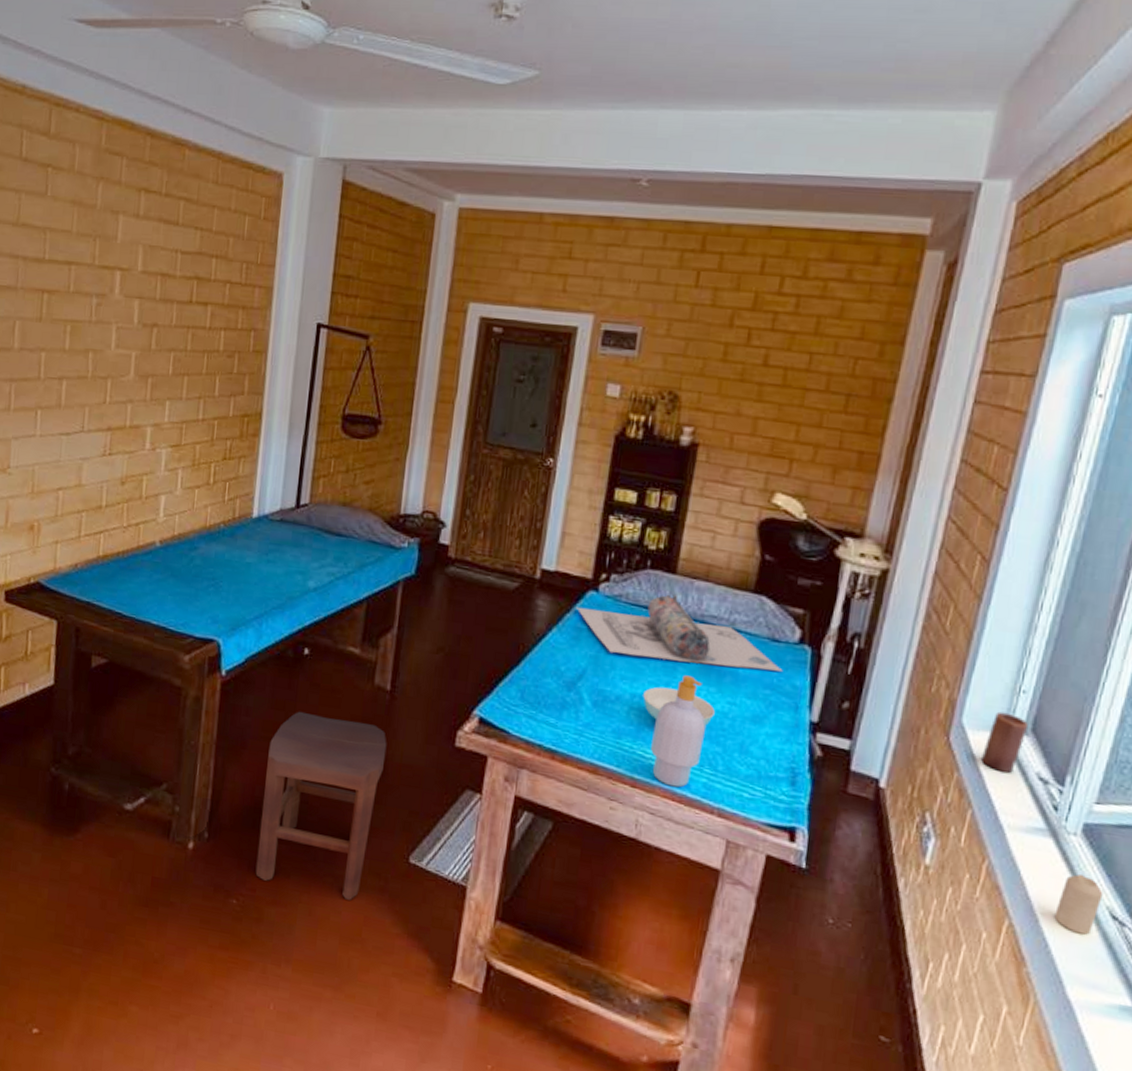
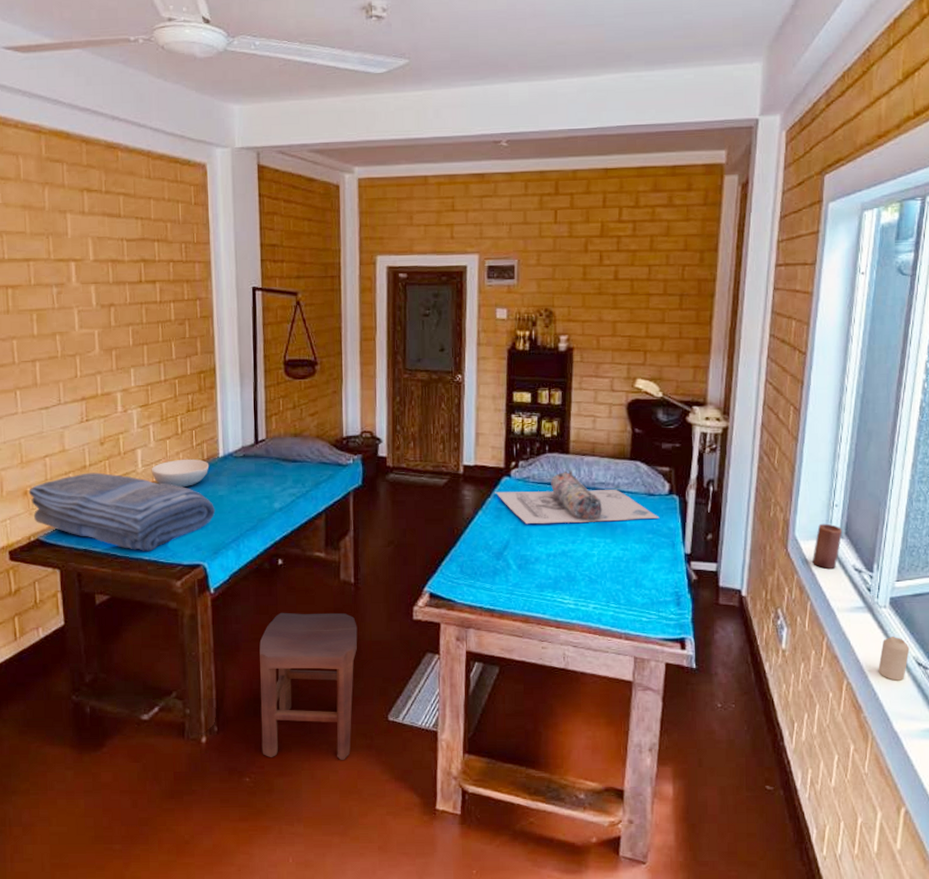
towel: none [35,514,240,615] -> present [29,472,216,551]
bowl: none [173,513,240,548] -> present [151,459,210,488]
bowl: present [643,687,715,726] -> none [556,545,612,572]
soap bottle: present [651,675,706,788] -> none [567,533,607,622]

